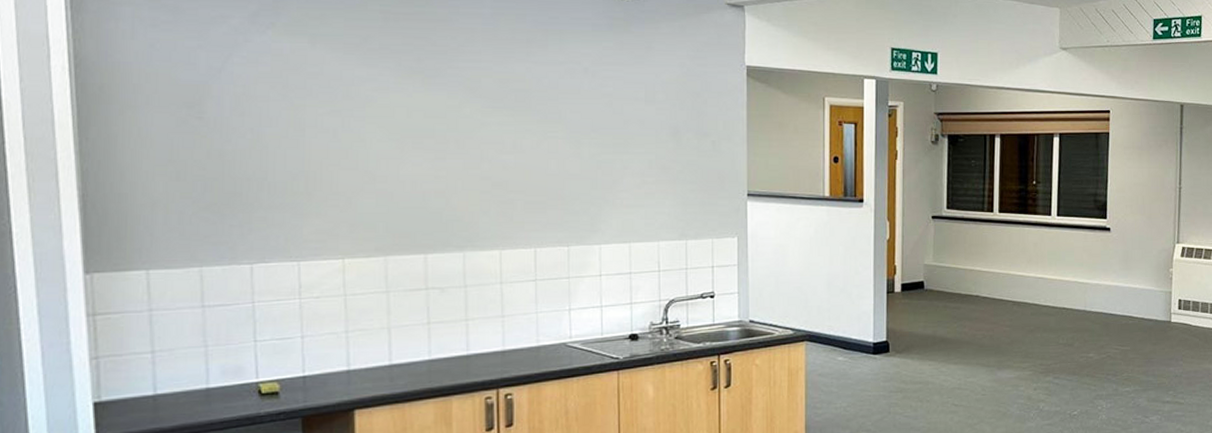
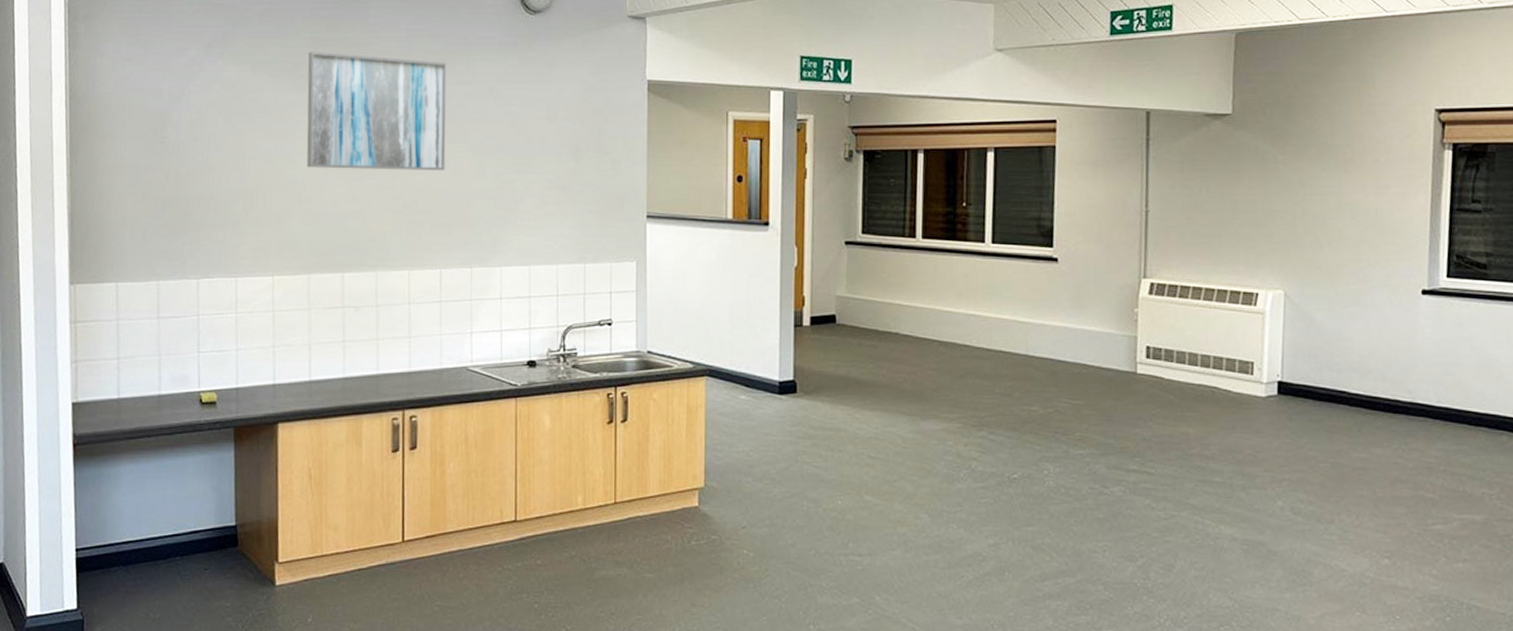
wall art: none [378,25,538,151] -> present [306,51,447,171]

